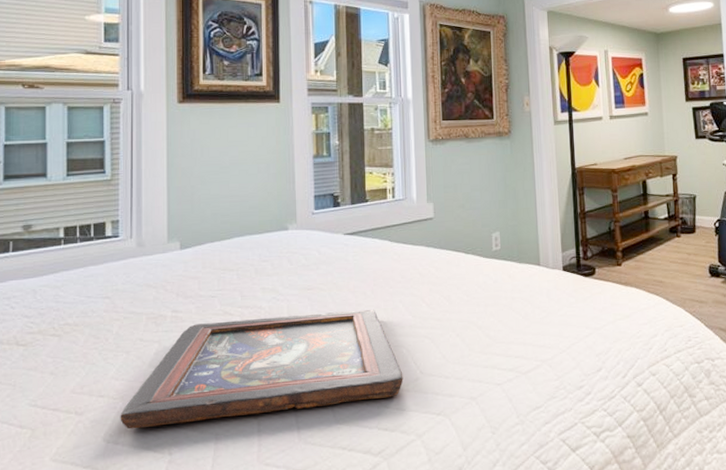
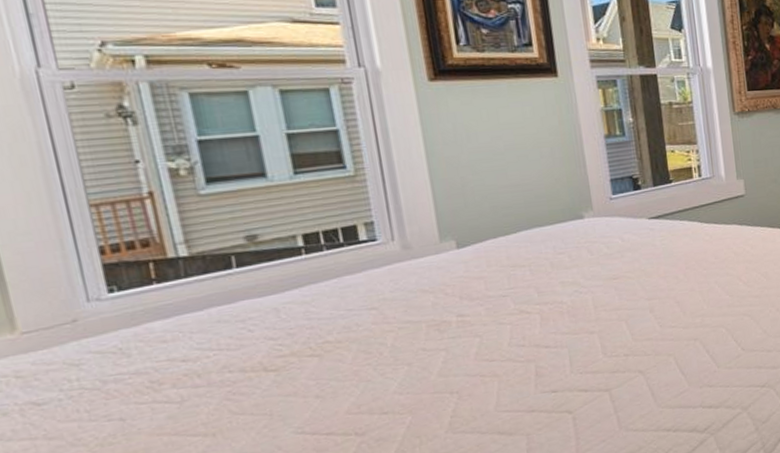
decorative tray: present [120,309,403,430] -> none [410,292,725,443]

